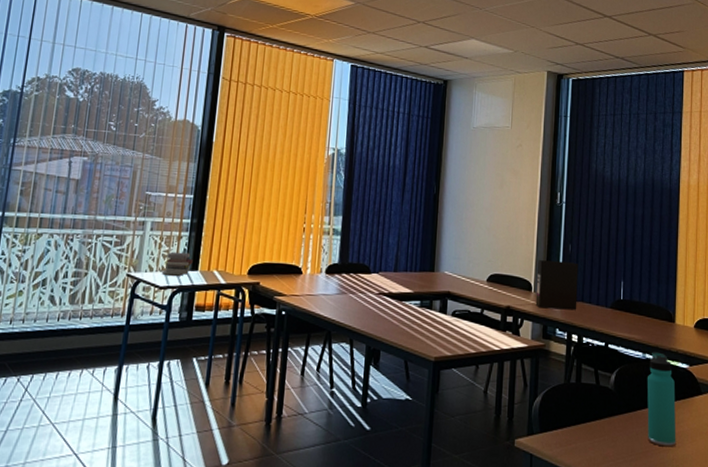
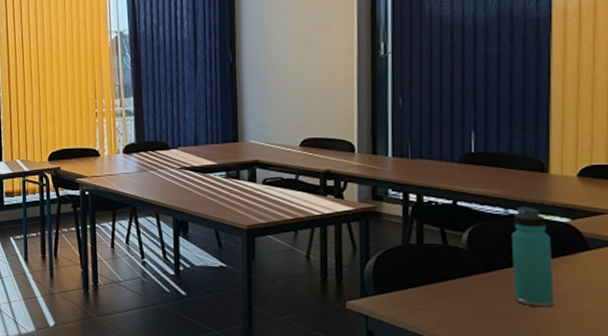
binder: present [535,260,579,310] -> none [359,117,414,169]

